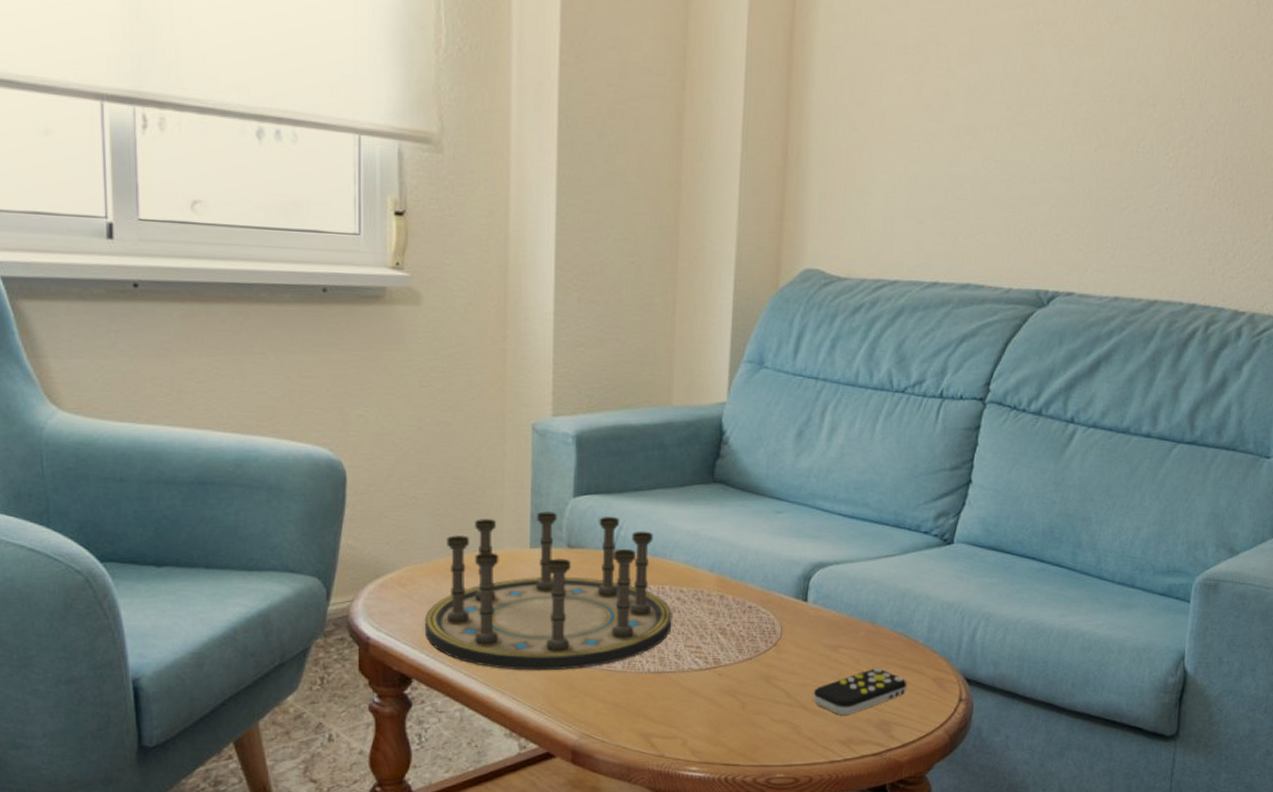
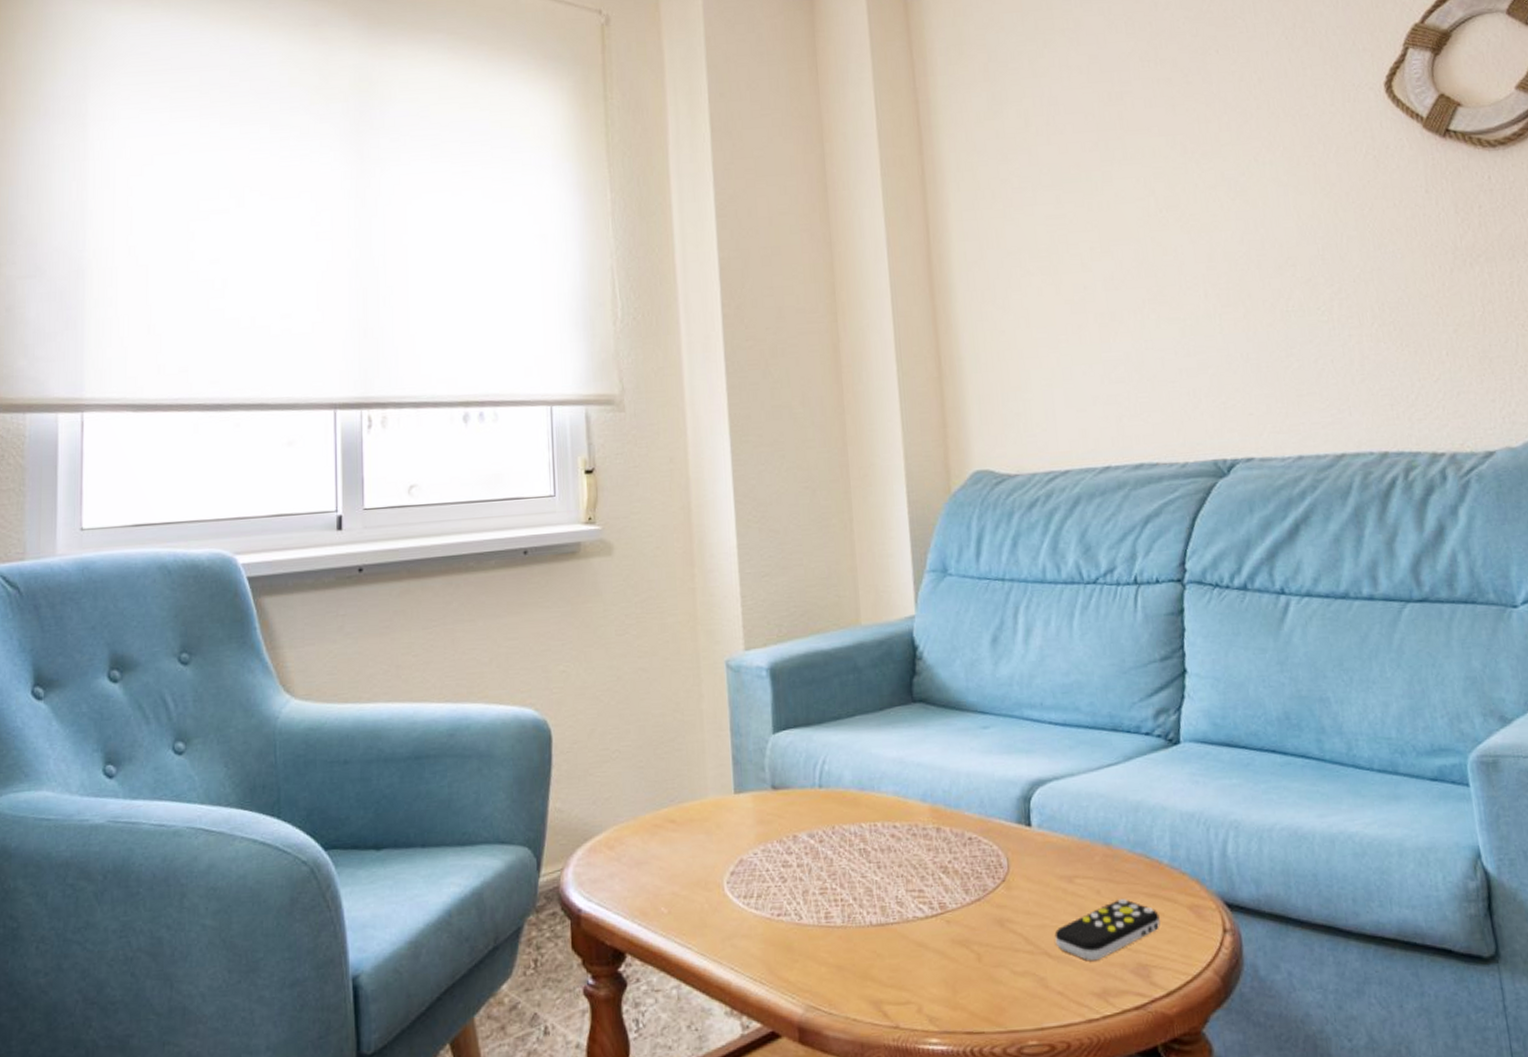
board game: present [424,511,672,671] -> none [634,751,890,935]

